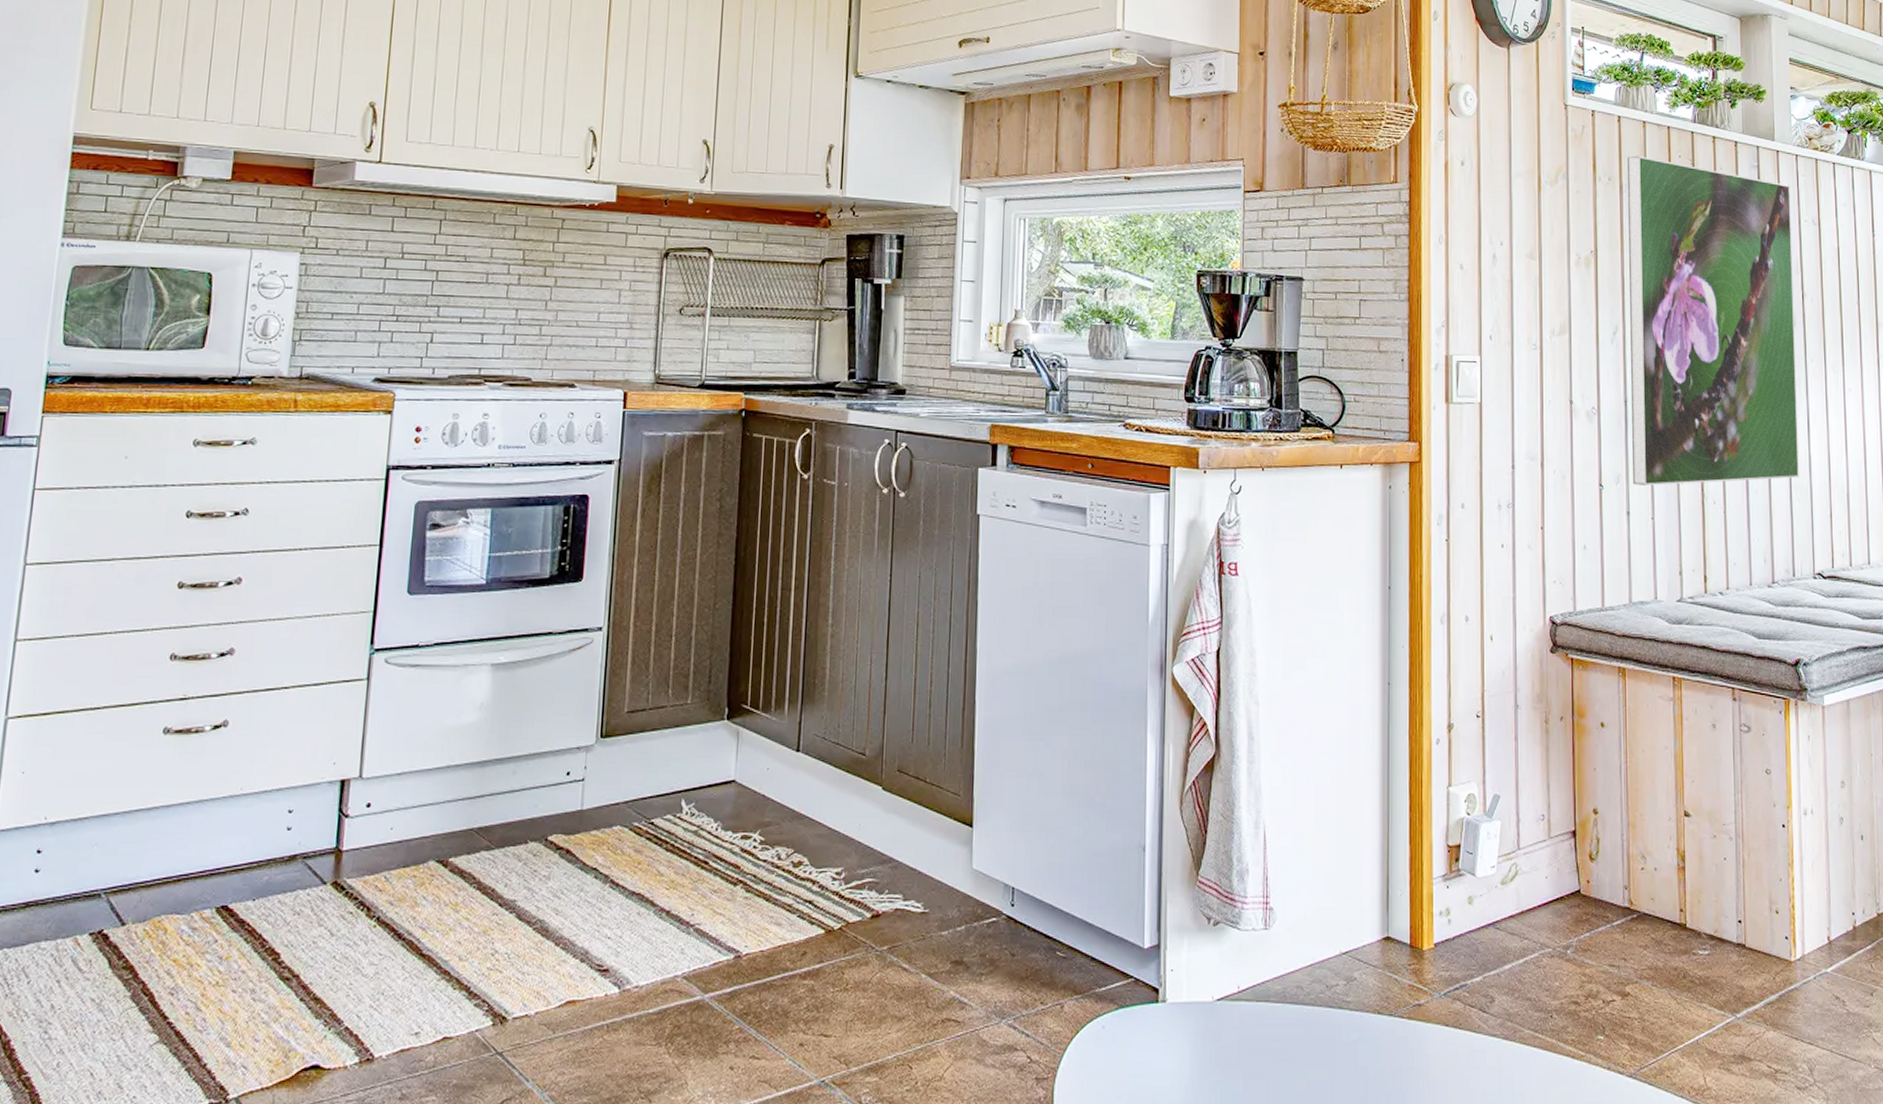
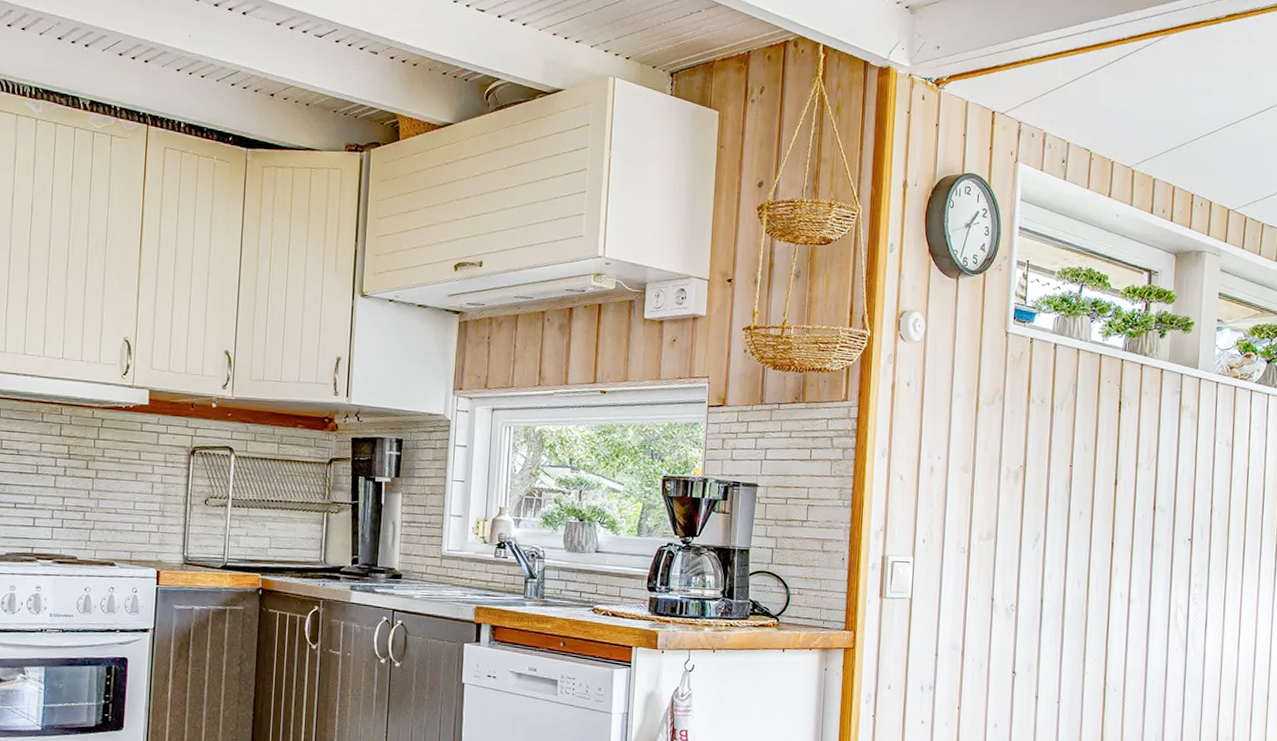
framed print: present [1626,155,1799,486] -> none [1043,380,1209,674]

